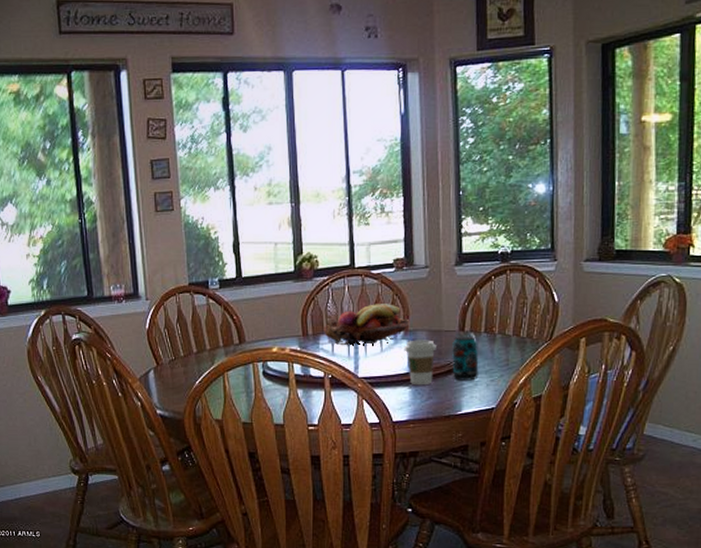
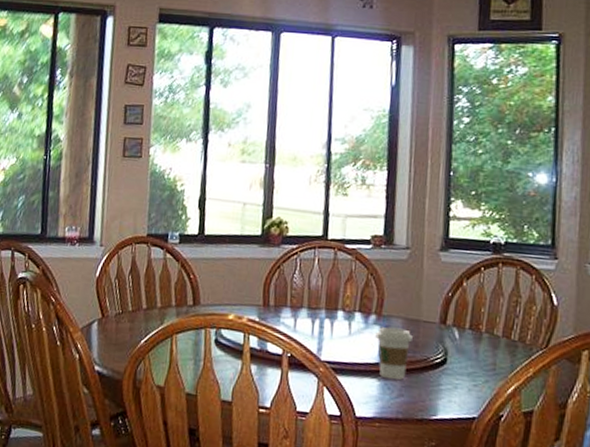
fruit basket: present [323,304,410,346] -> none [286,281,385,325]
beverage can: present [452,336,479,381] -> none [429,329,461,382]

